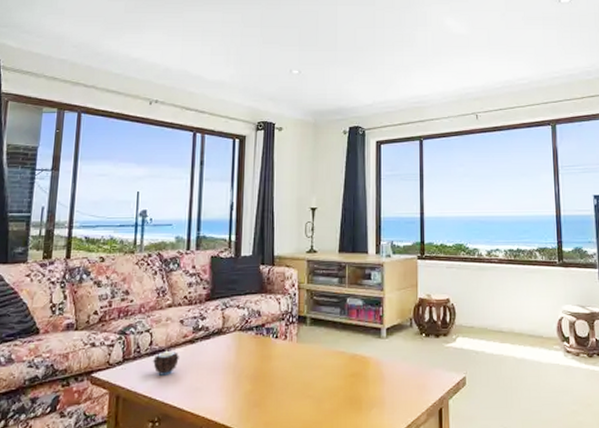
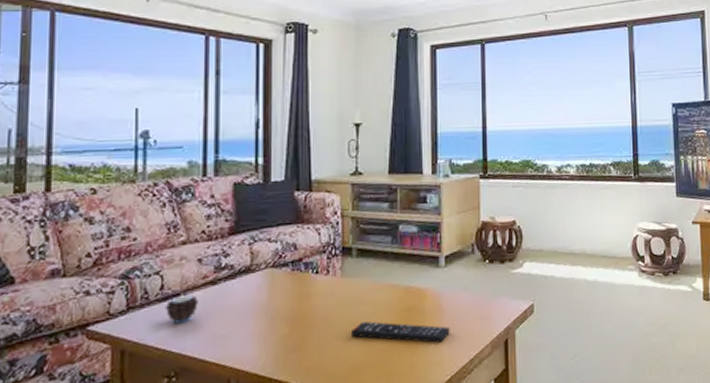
remote control: none [303,384,390,408] -> present [350,321,450,344]

